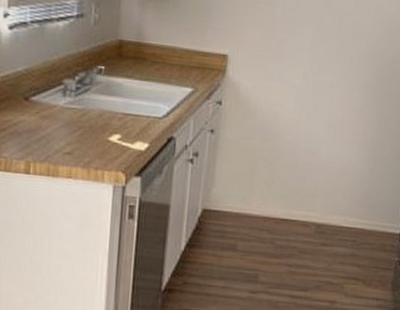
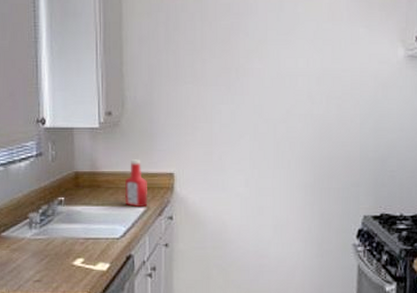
ketchup bottle: none [171,34,198,87] -> present [124,159,148,208]

